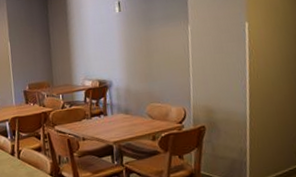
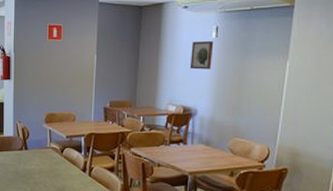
wall art: none [98,16,120,44] -> present [189,41,214,70]

